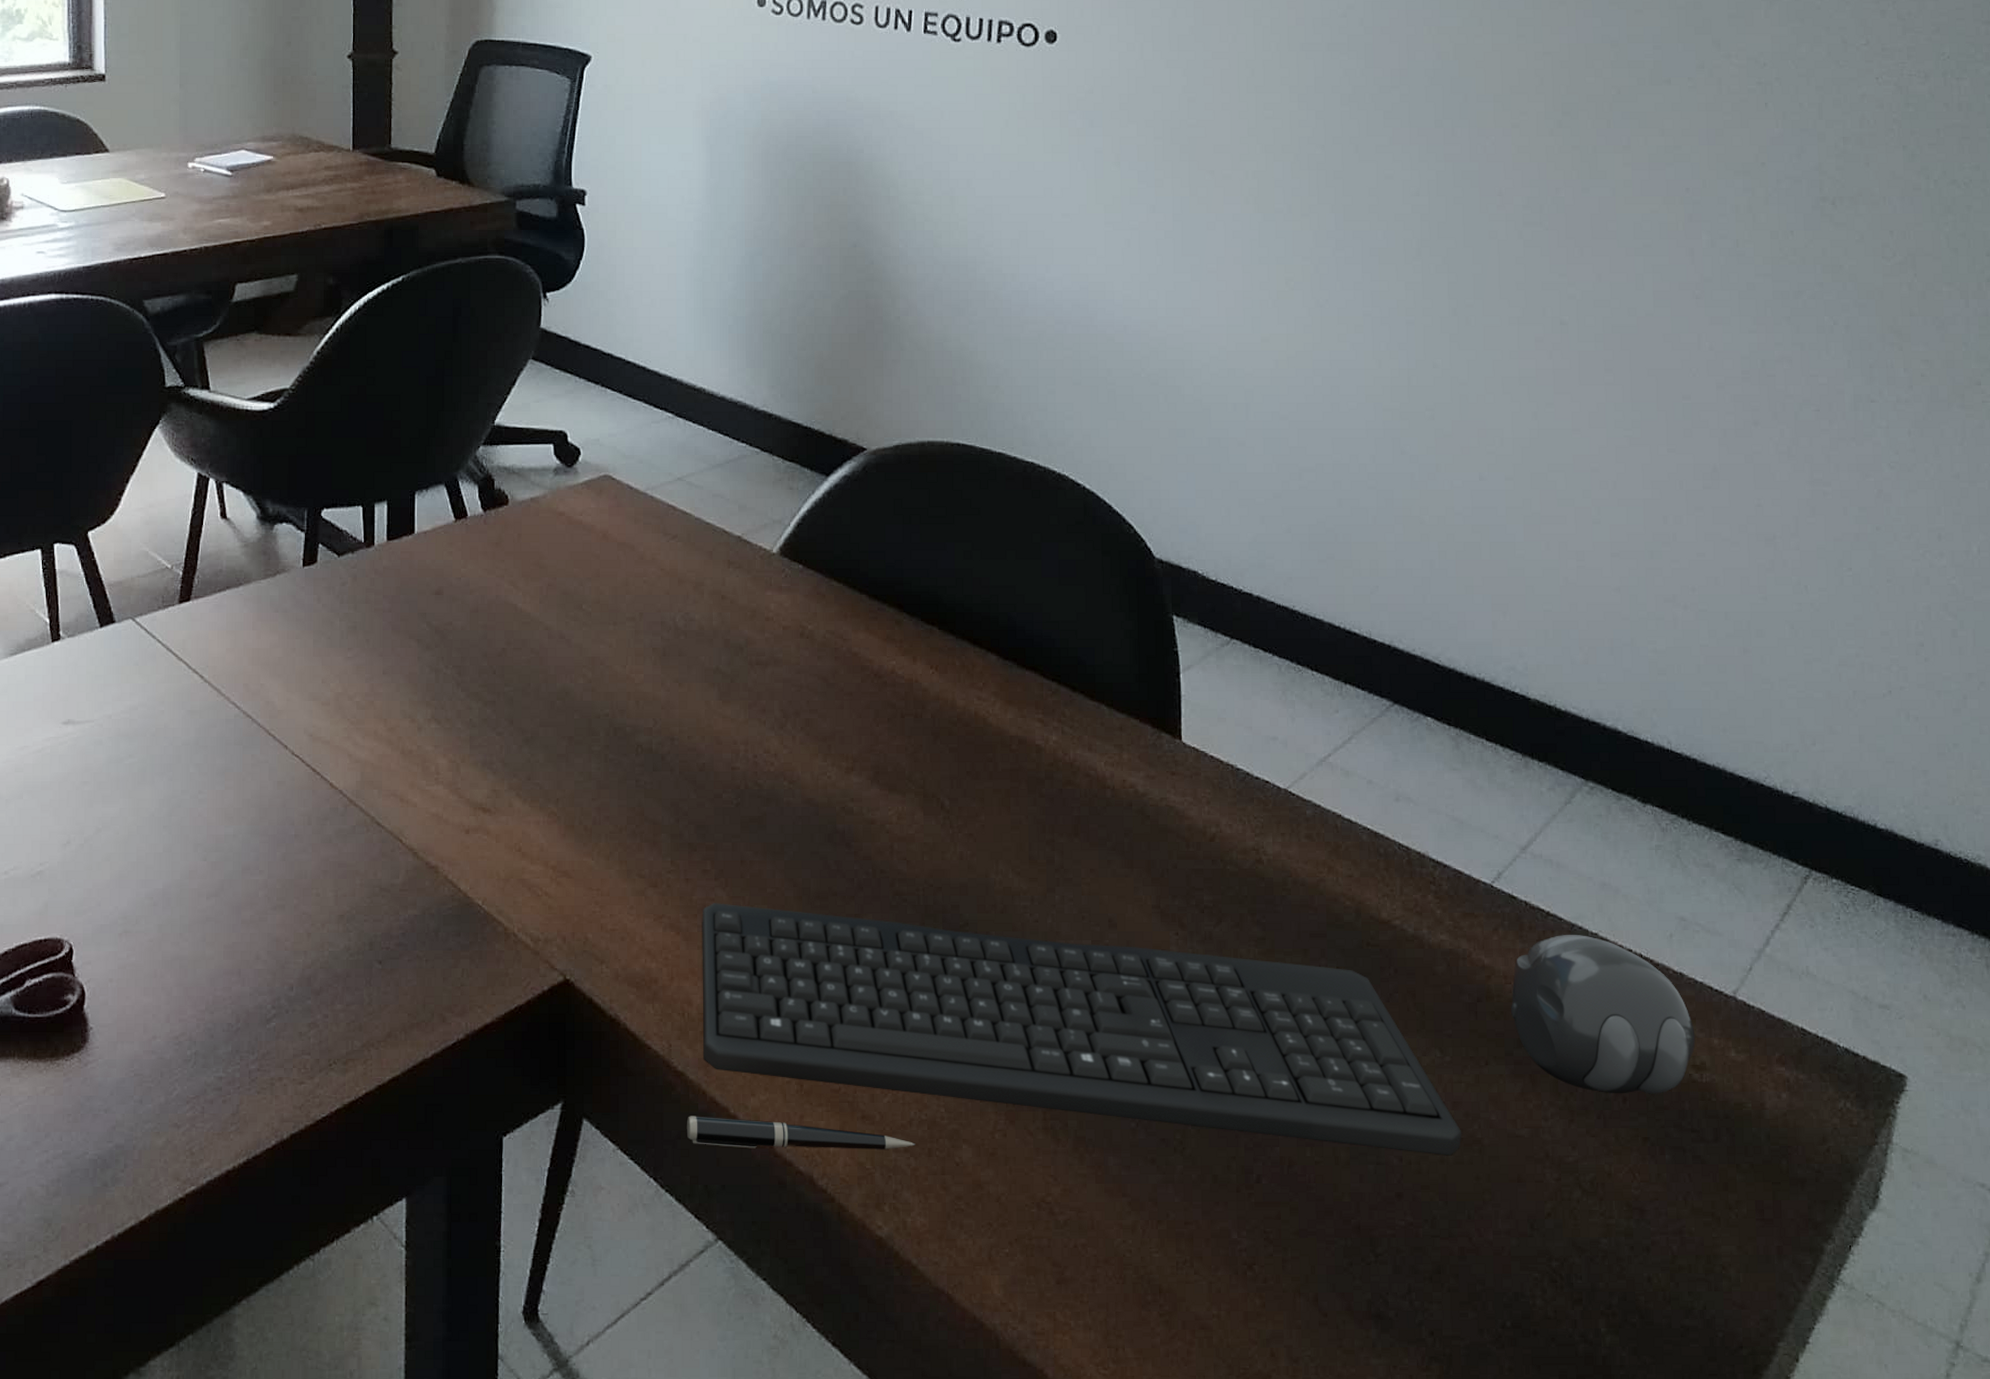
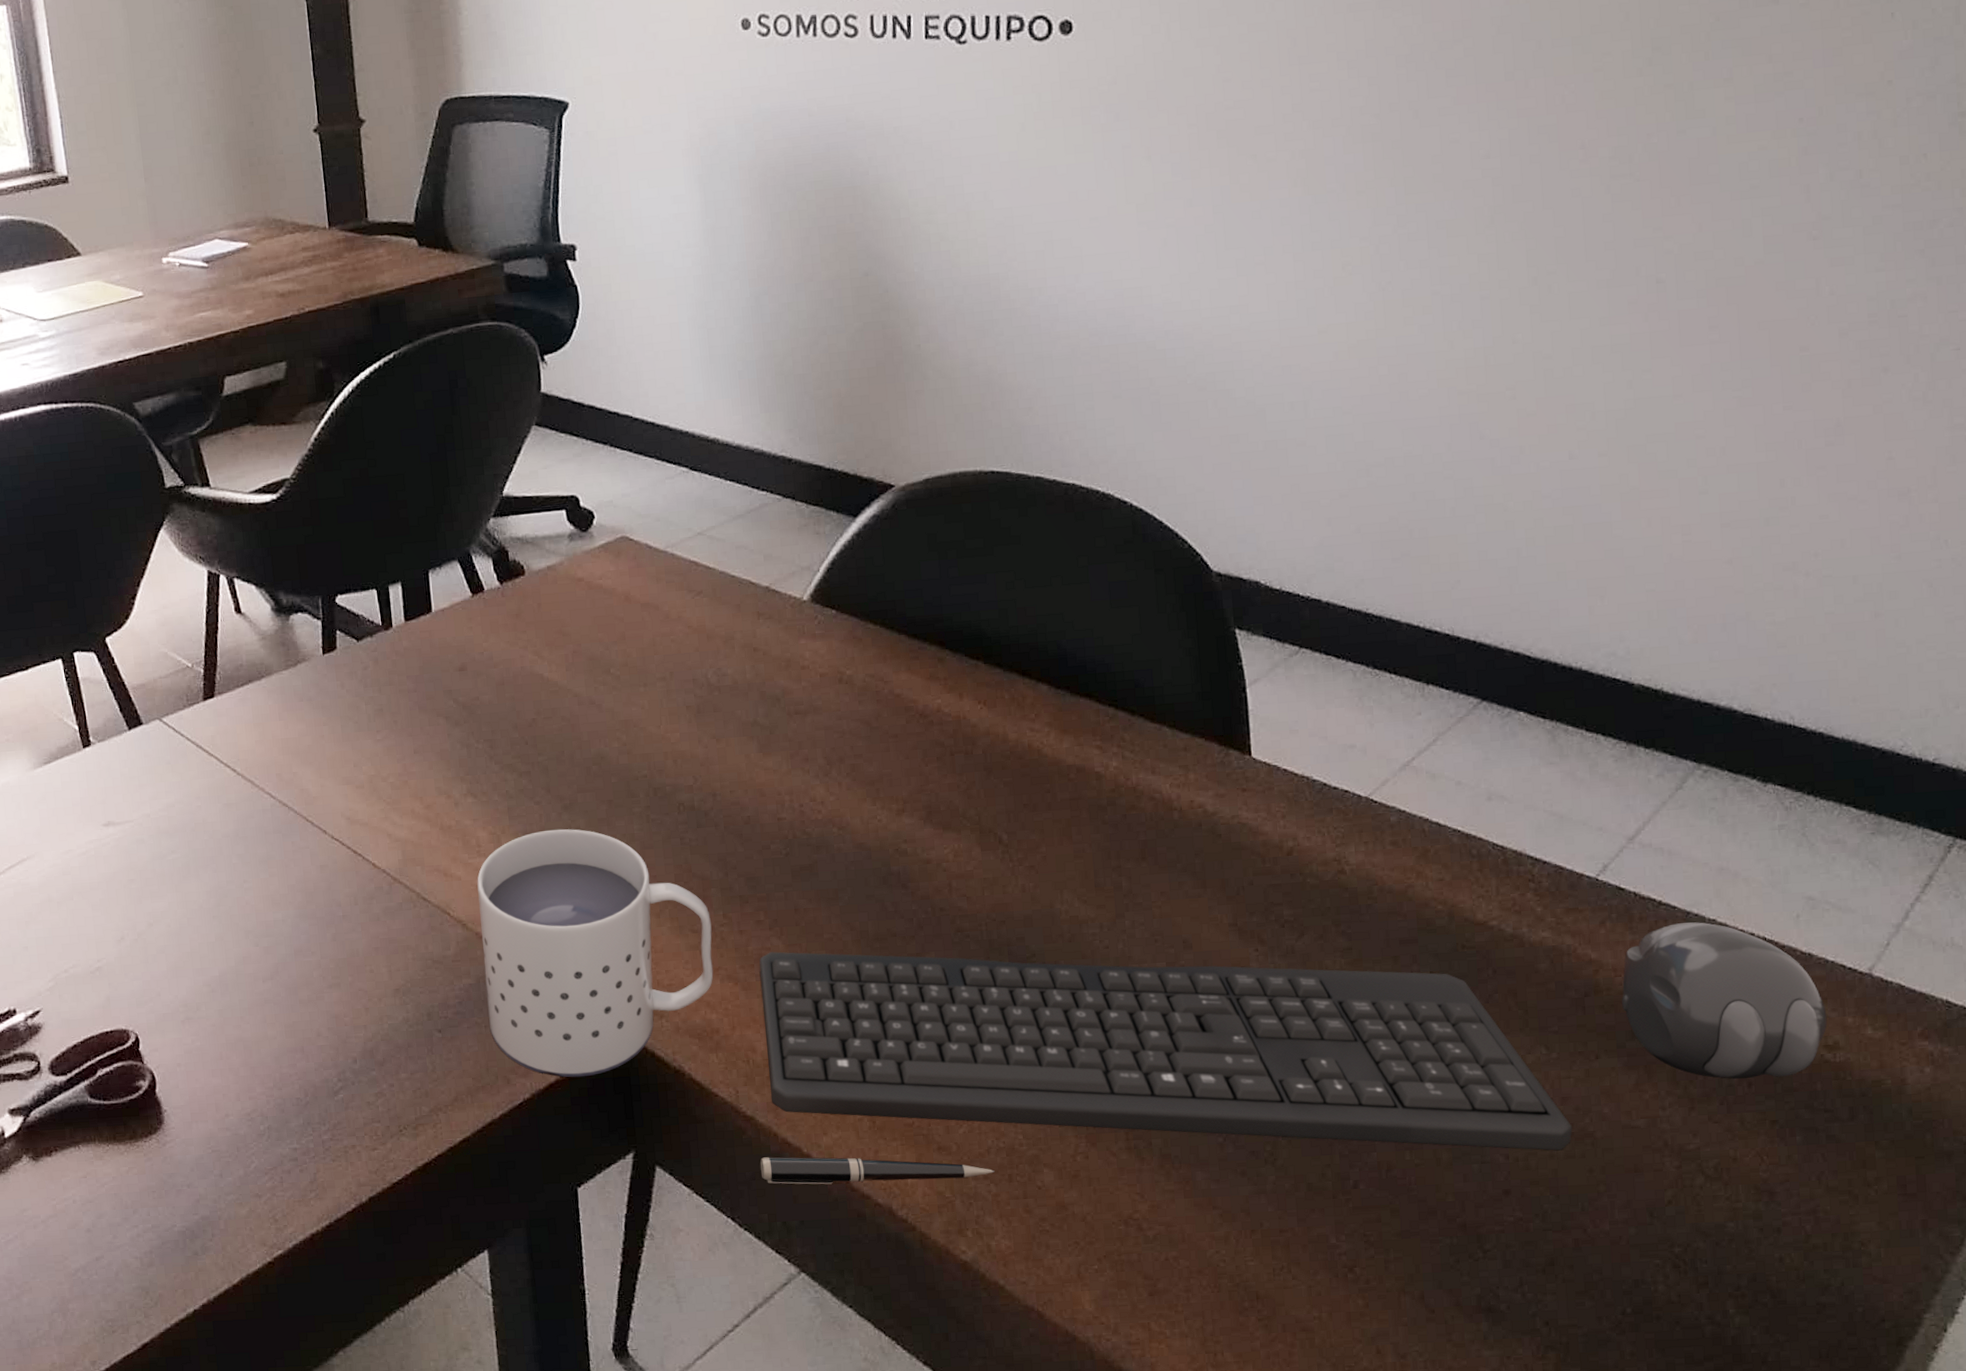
mug: none [431,762,659,1020] -> present [477,829,714,1078]

